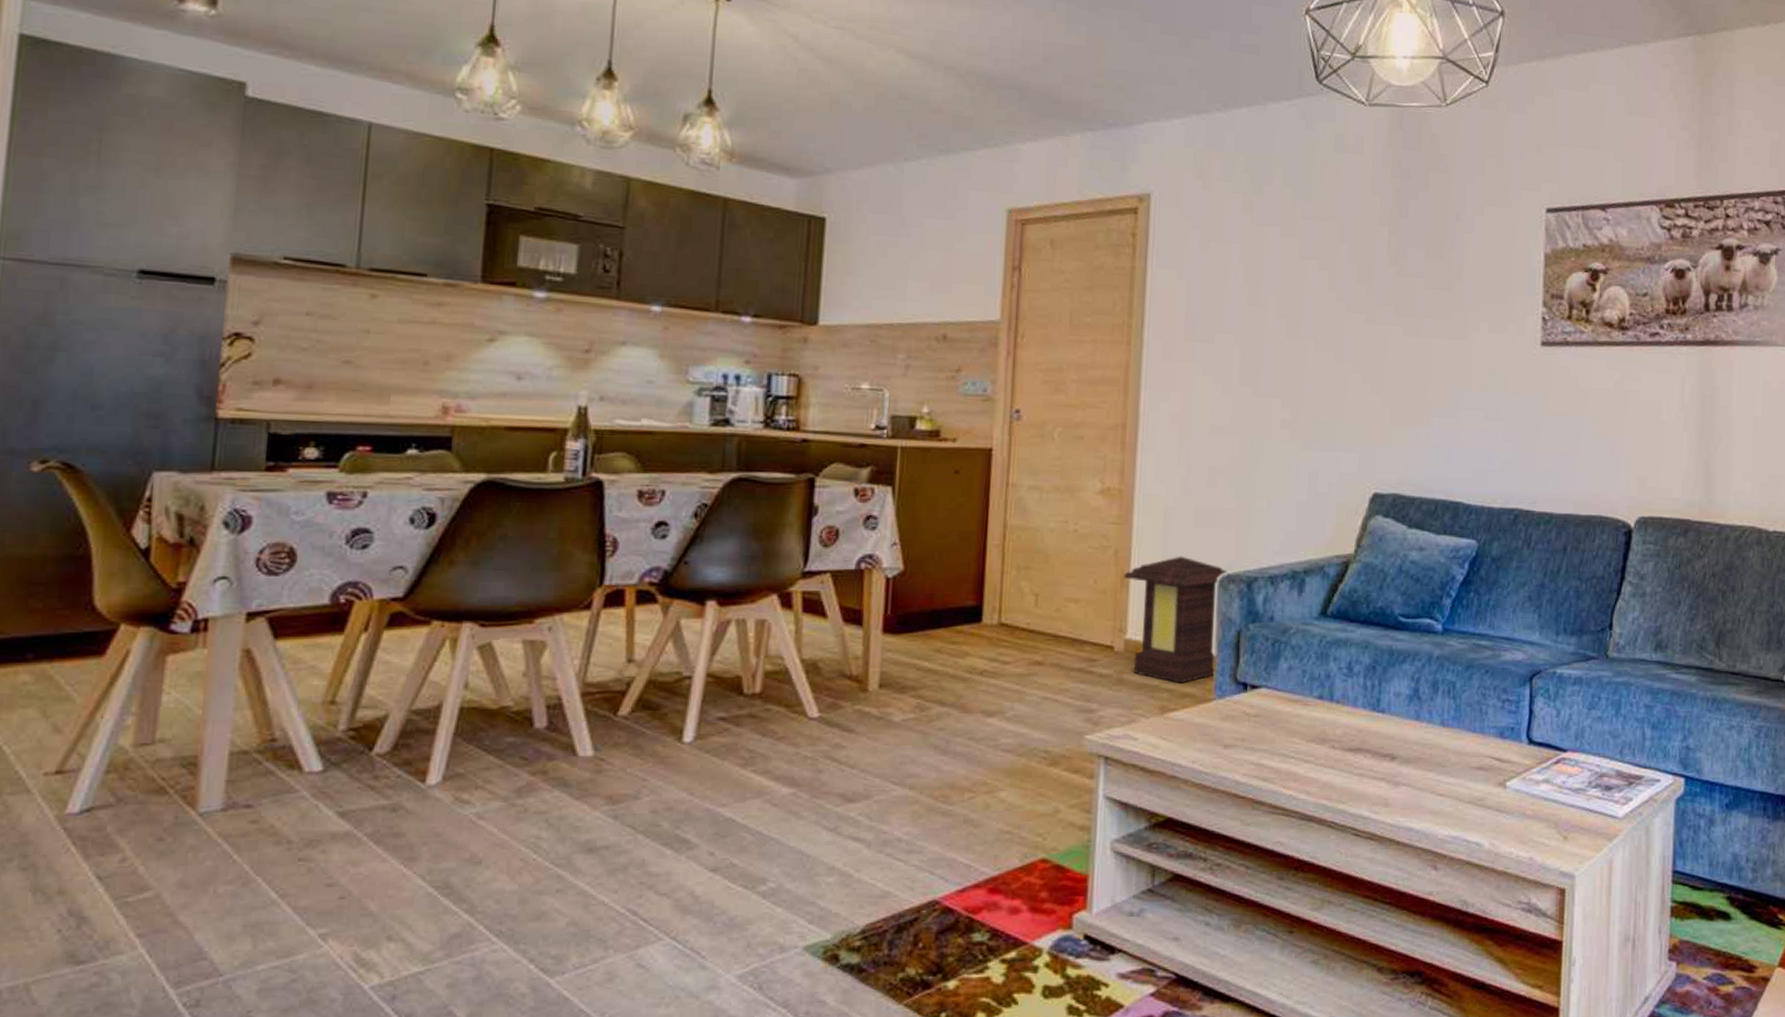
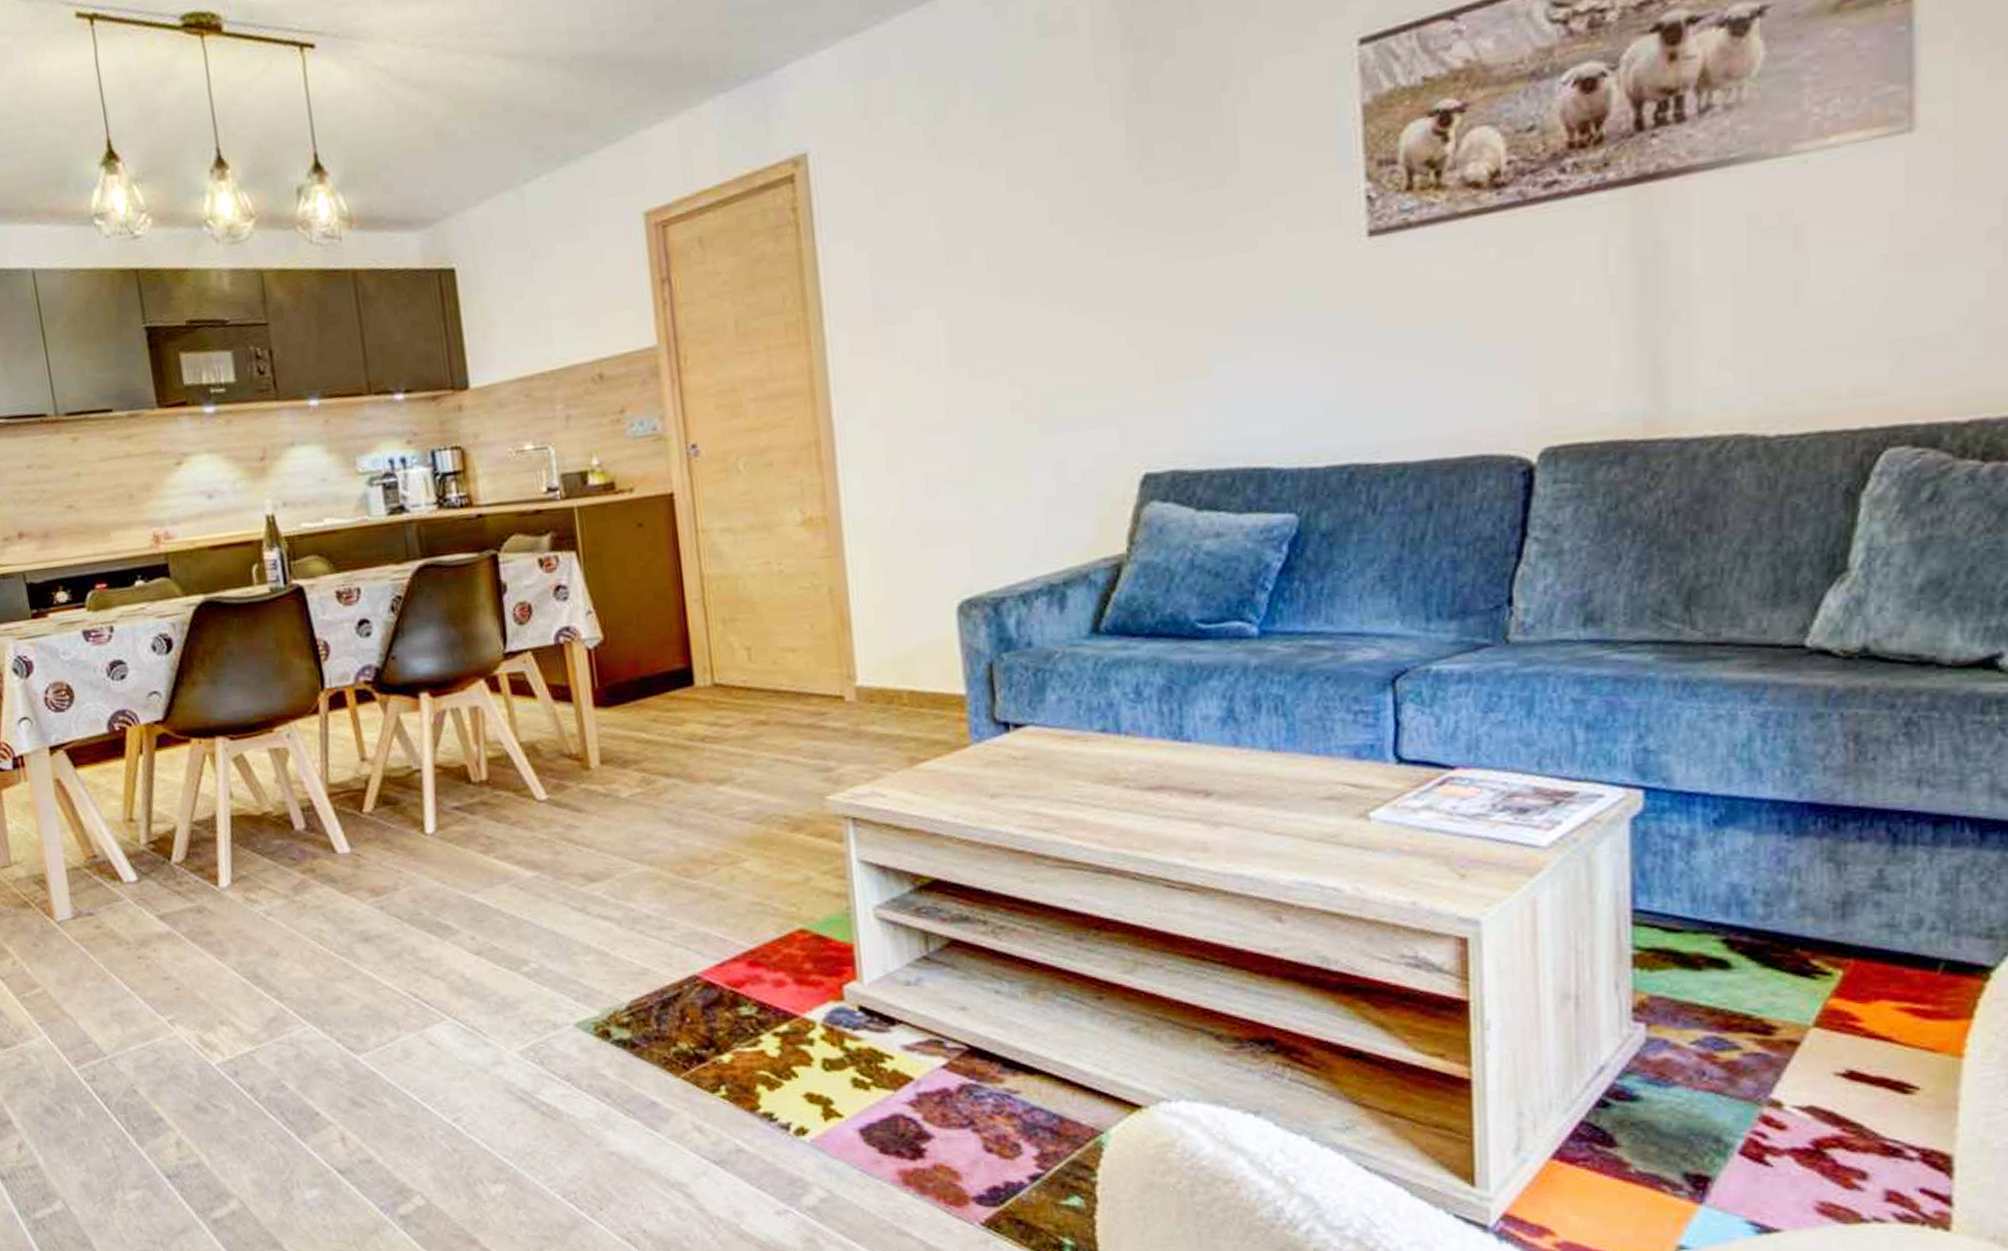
lantern: present [1124,556,1230,684] -> none [843,584,971,730]

